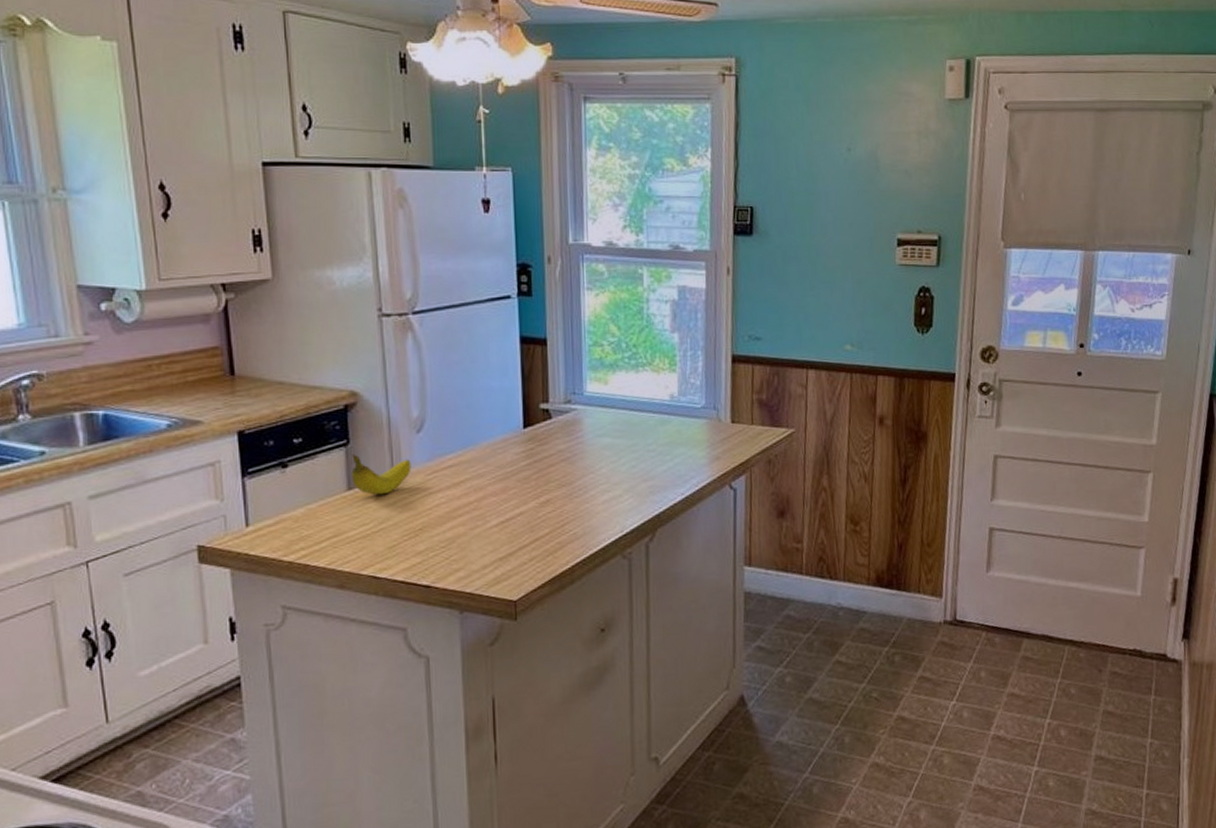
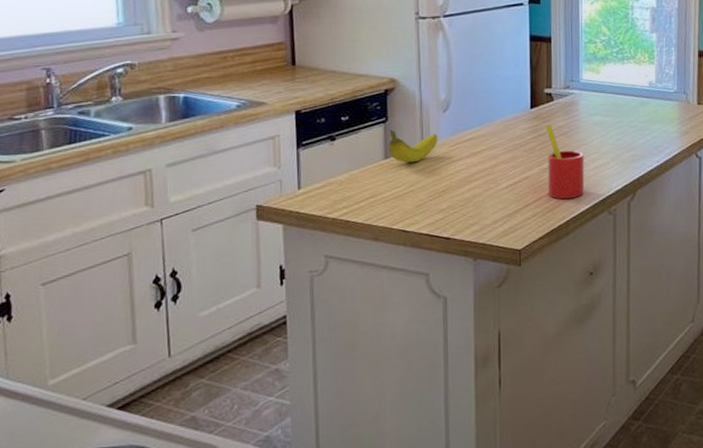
straw: none [542,448,592,540] -> present [545,125,585,199]

